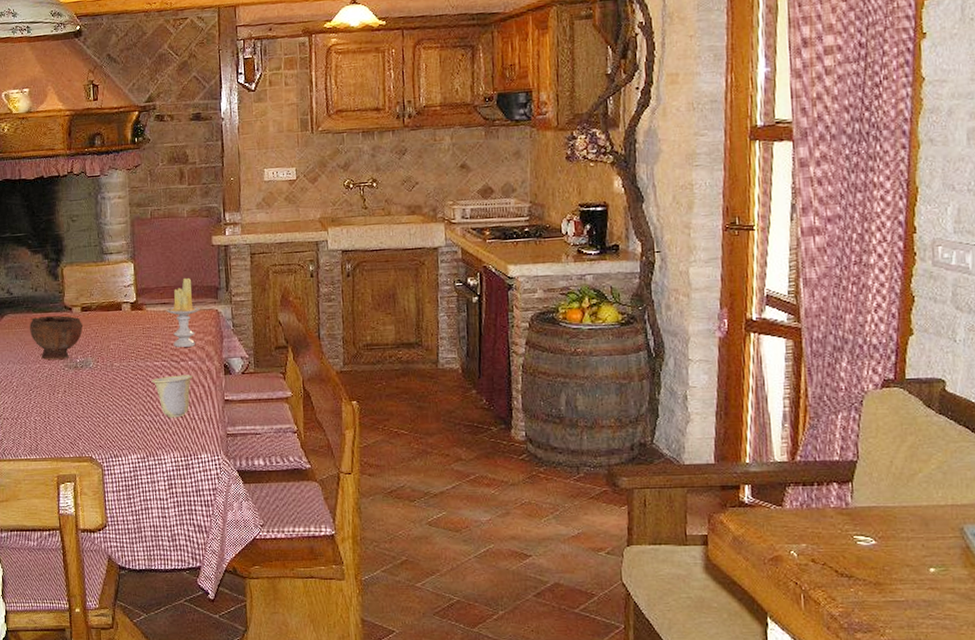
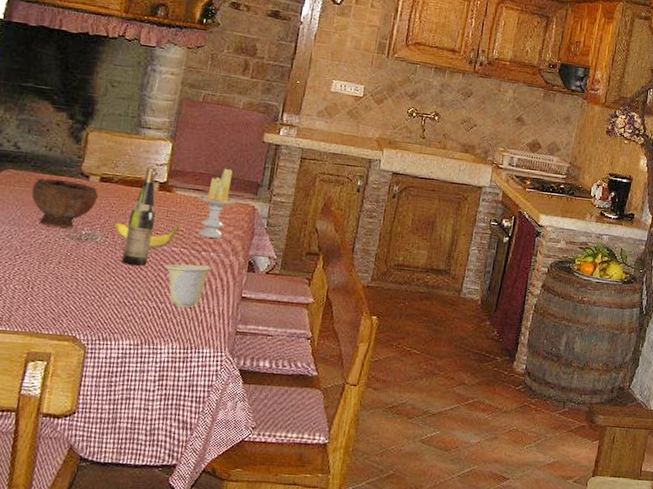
banana: none [102,340,157,366] -> present [114,222,180,249]
wine bottle: none [112,289,136,384] -> present [122,167,157,266]

